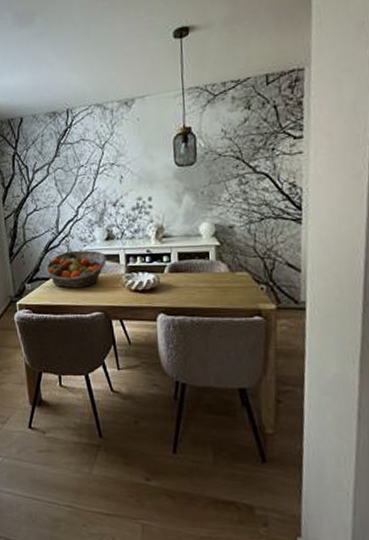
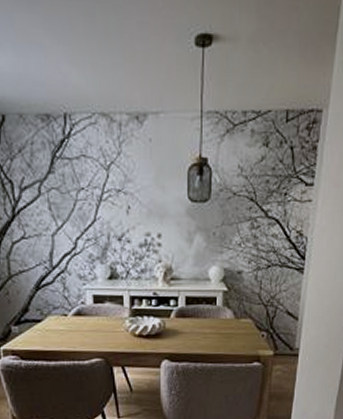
fruit basket: present [44,250,107,288] -> none [35,289,109,332]

